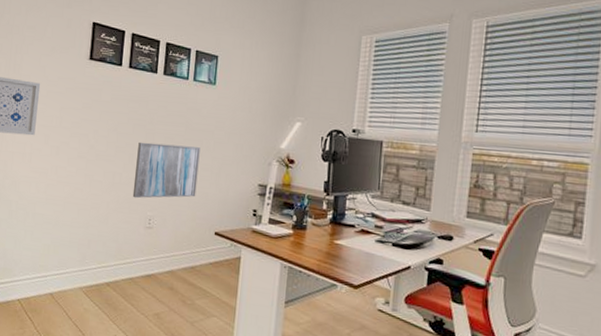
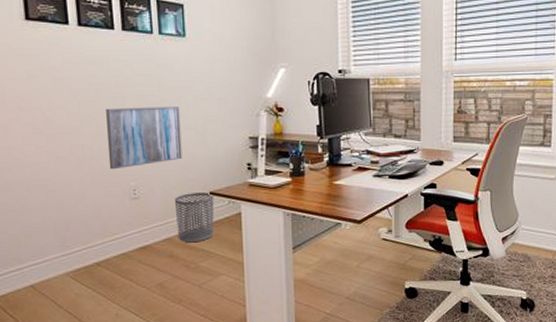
waste bin: none [180,230,218,280] -> present [174,192,215,243]

